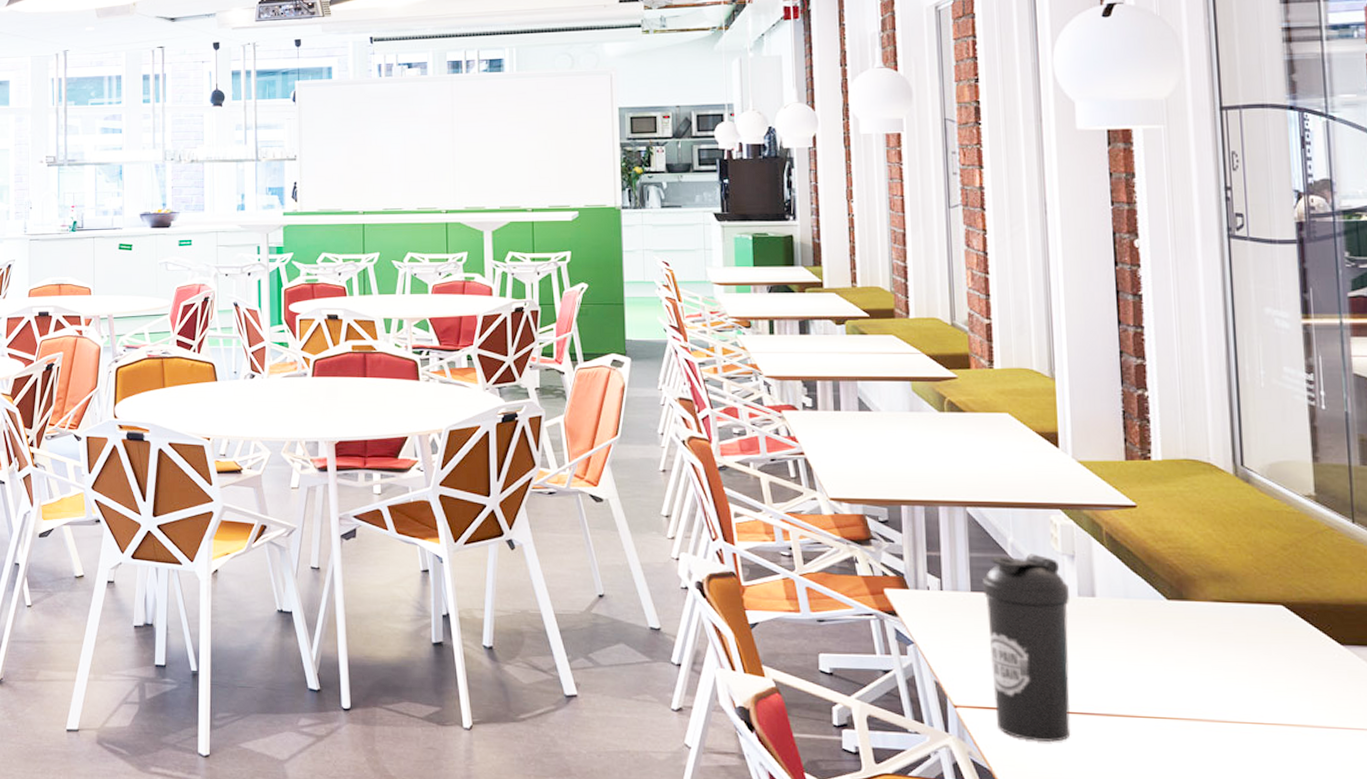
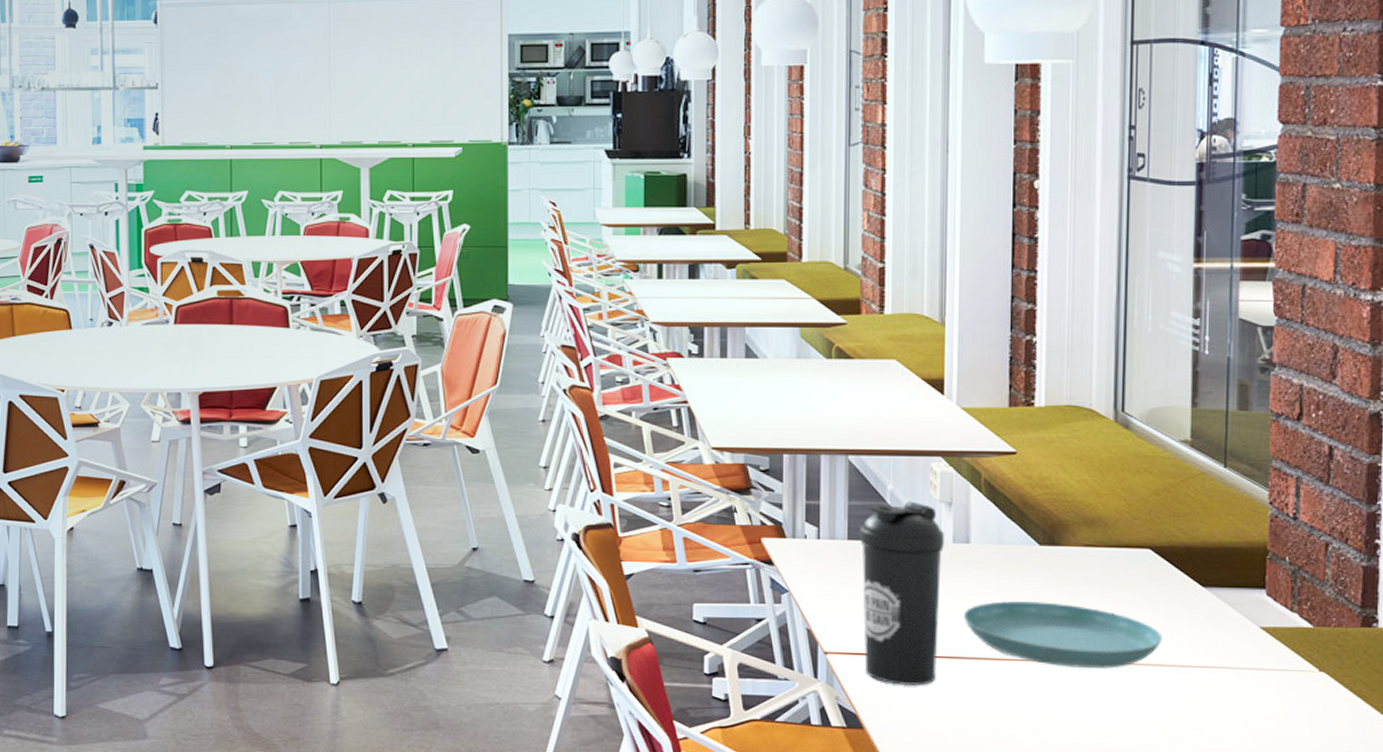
saucer: none [1094,656,1304,728] -> present [963,601,1163,669]

